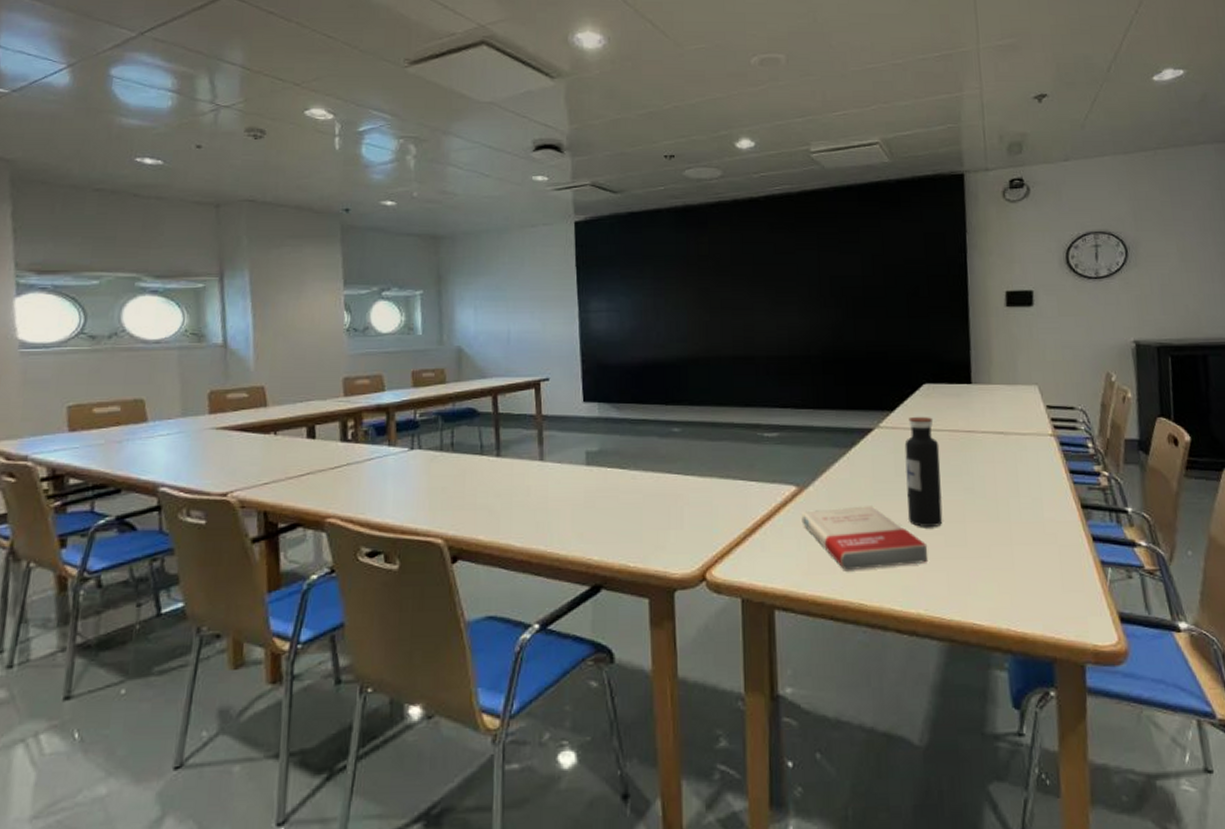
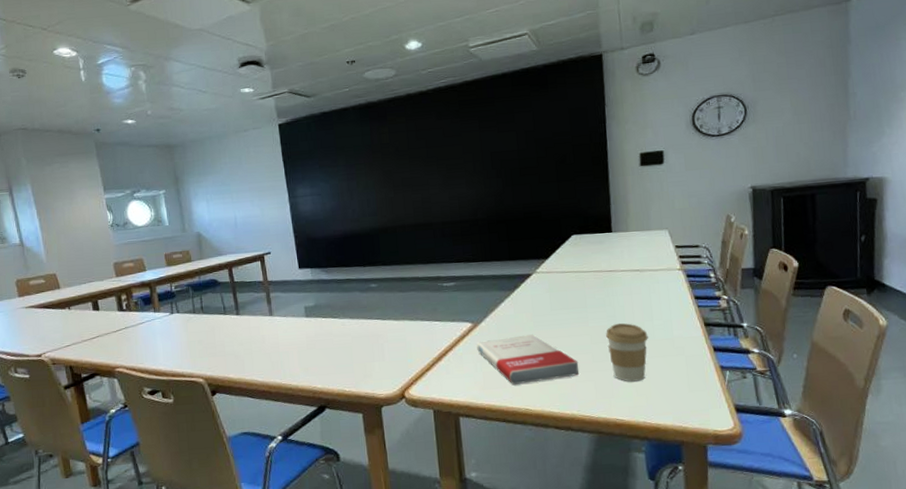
water bottle: present [904,416,943,527] -> none [557,261,591,348]
coffee cup: none [962,497,1014,575] -> present [606,323,648,382]

